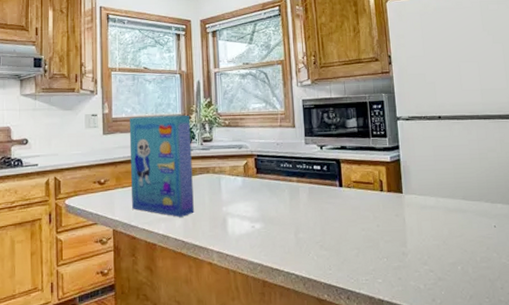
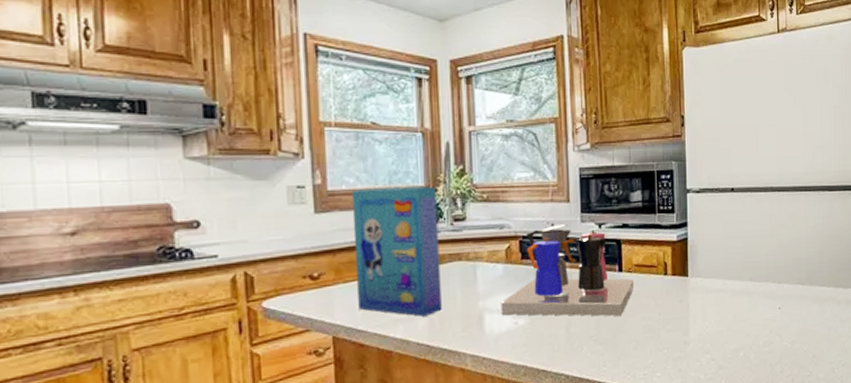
coffee maker: none [240,144,353,226] -> present [501,222,634,317]

